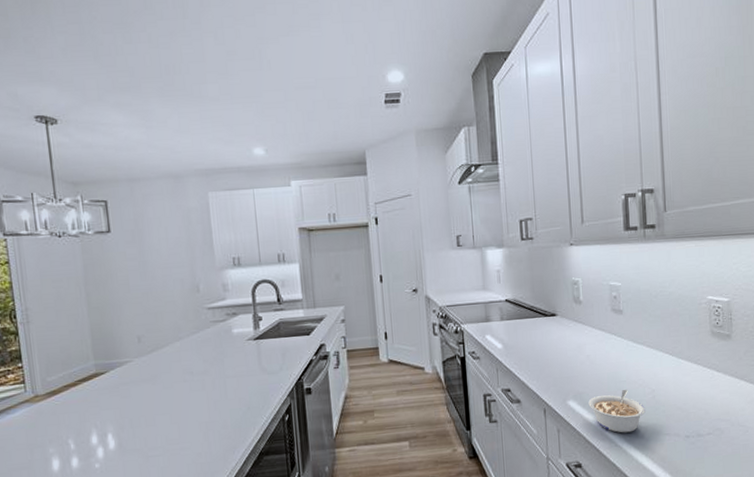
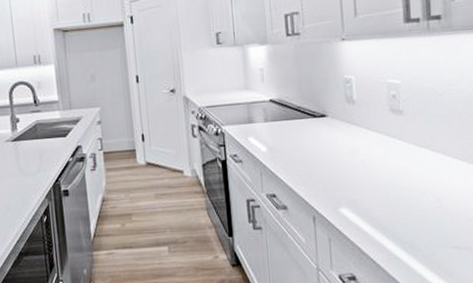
legume: present [588,390,645,433] -> none [363,197,430,245]

